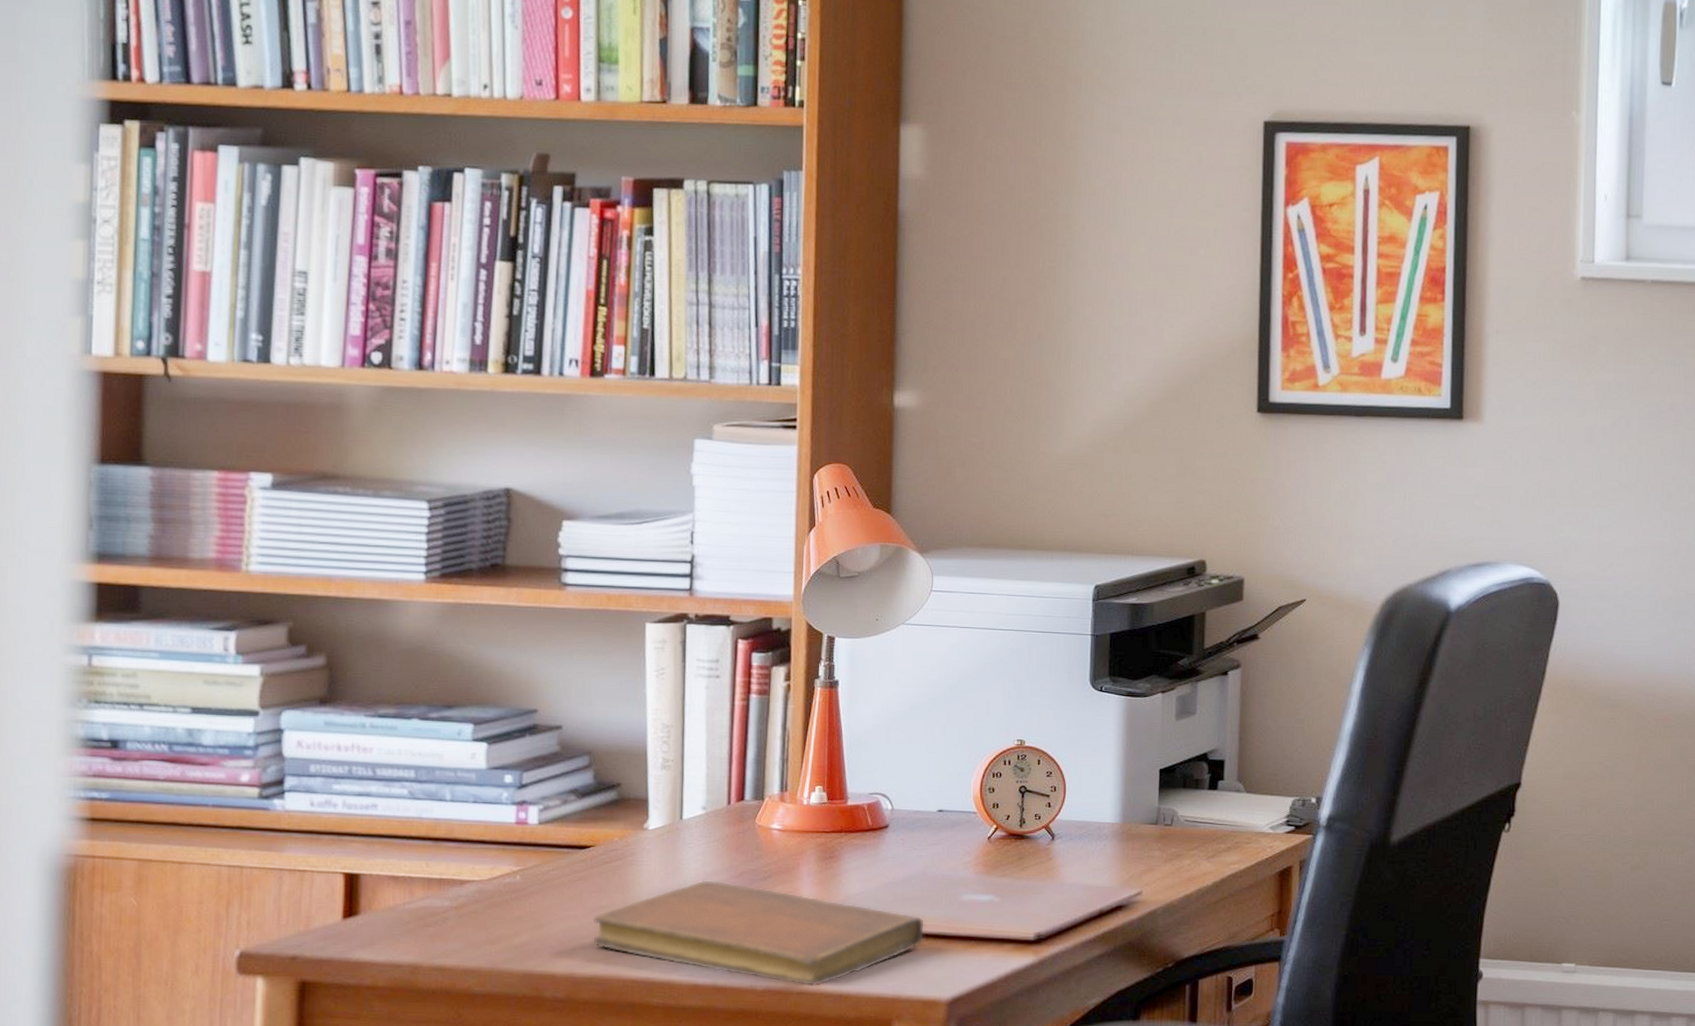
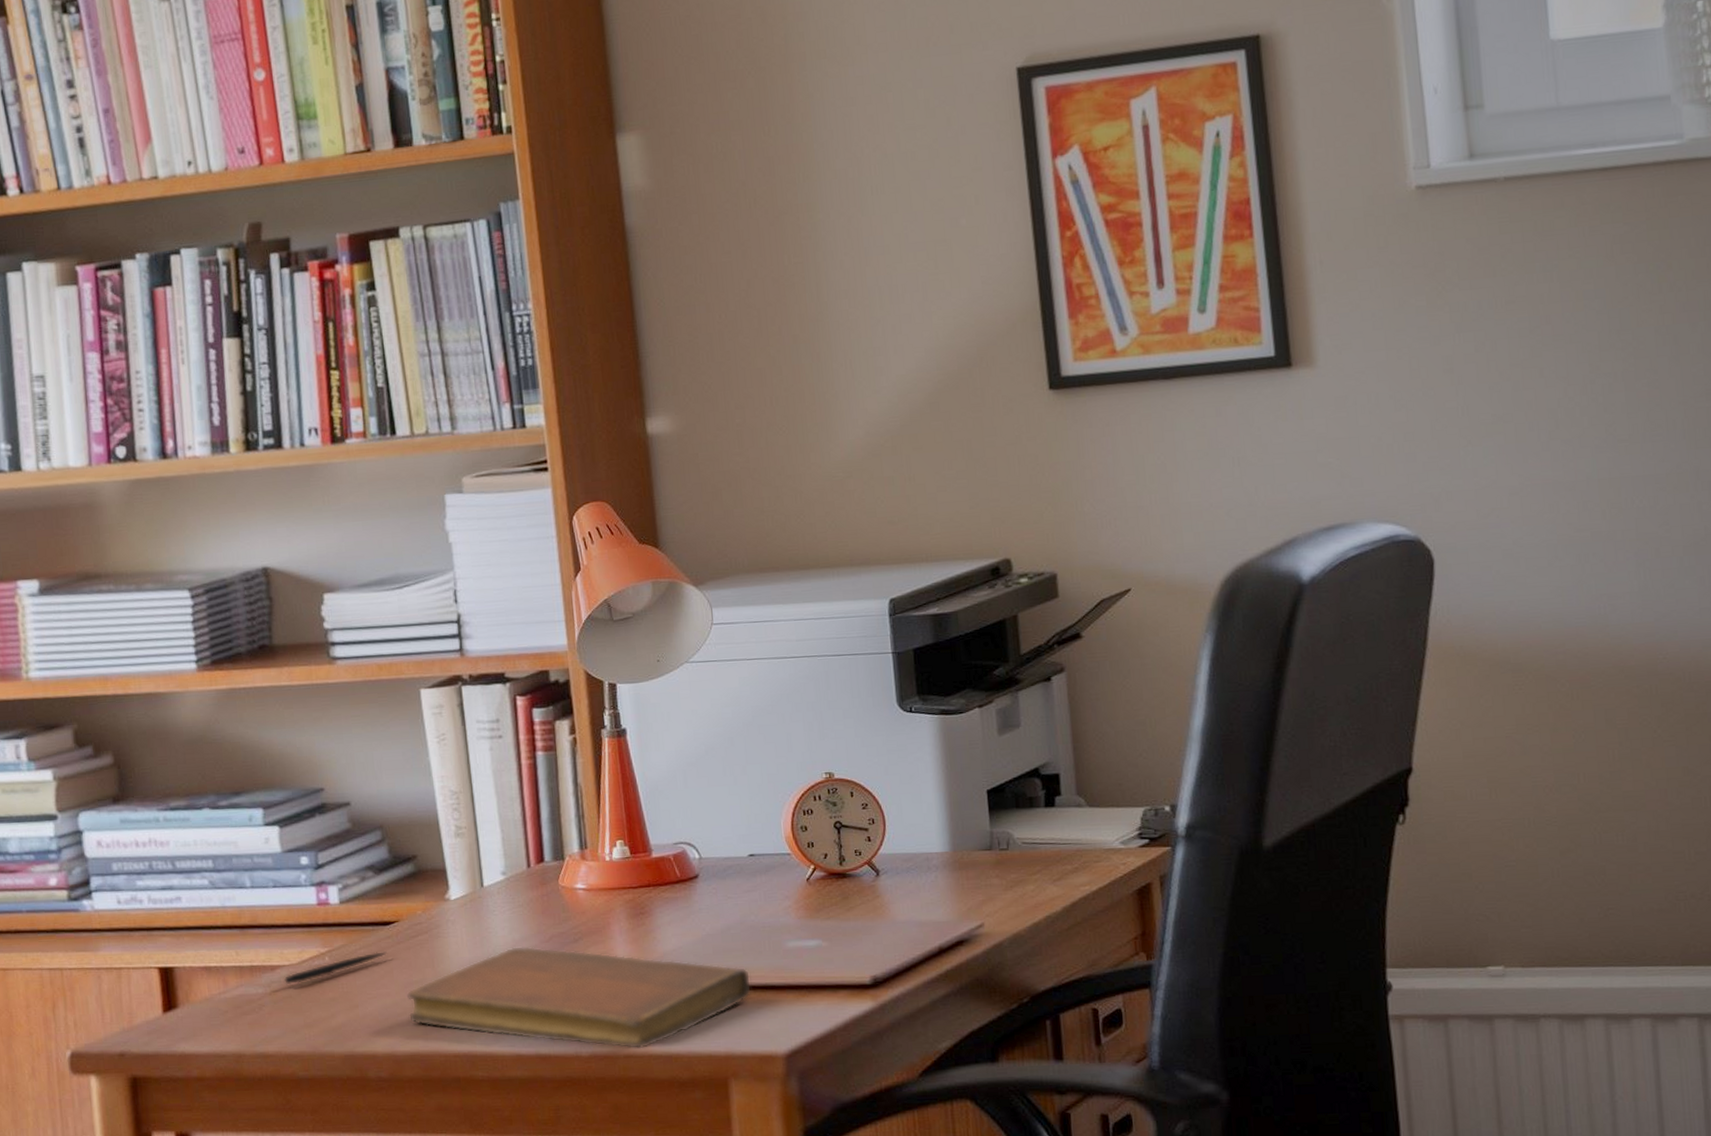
pen: none [472,874,579,900] -> present [284,951,387,985]

